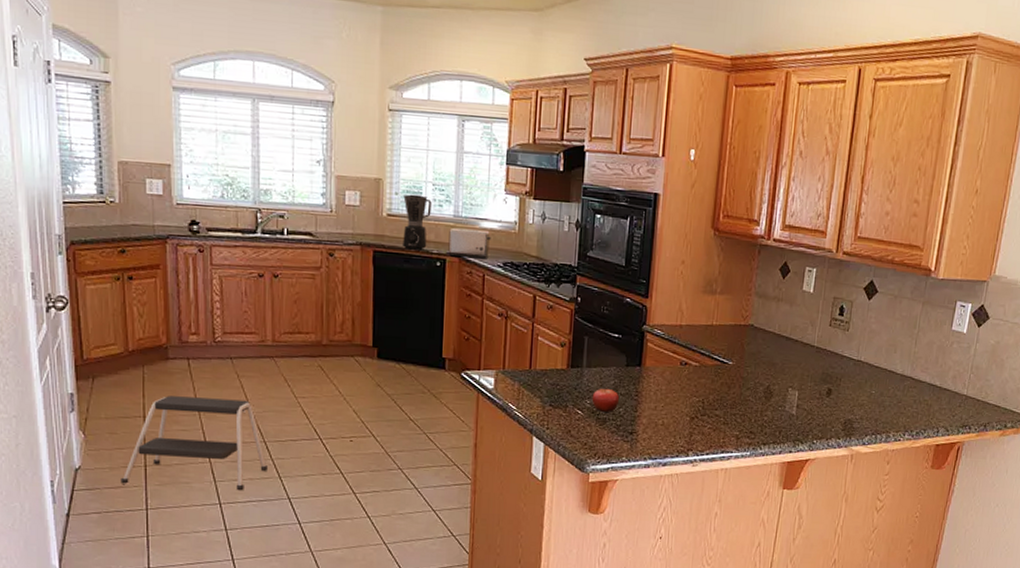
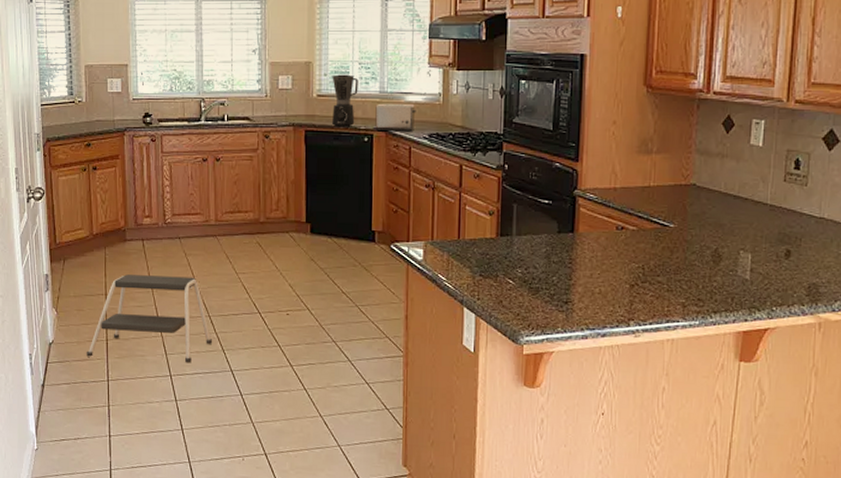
fruit: present [592,387,620,413] -> none [523,255,553,282]

